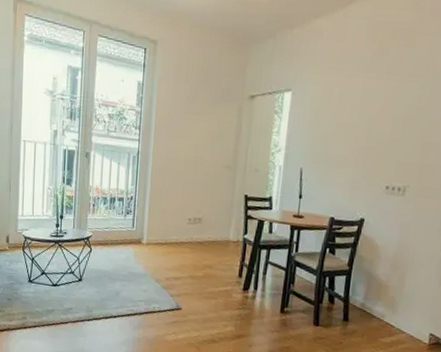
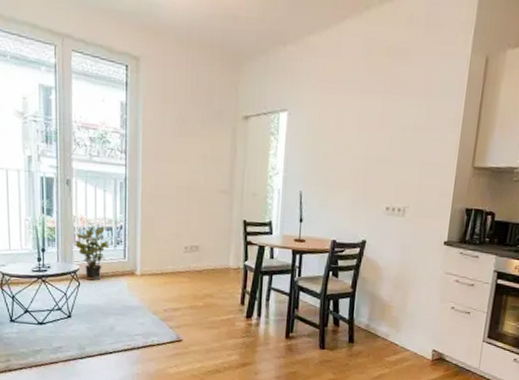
potted plant: none [89,195,120,247] -> present [74,225,109,281]

